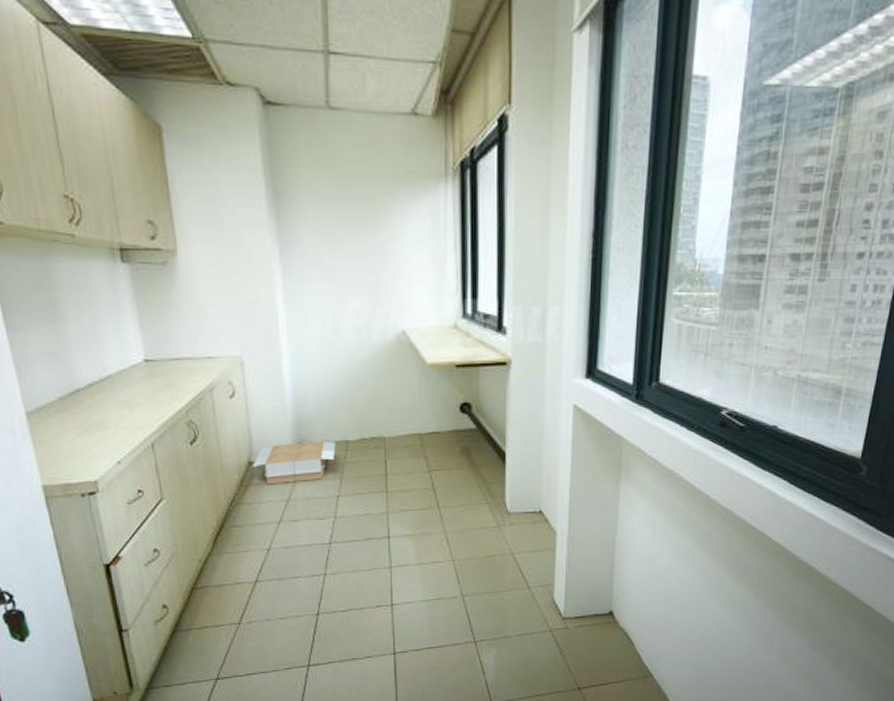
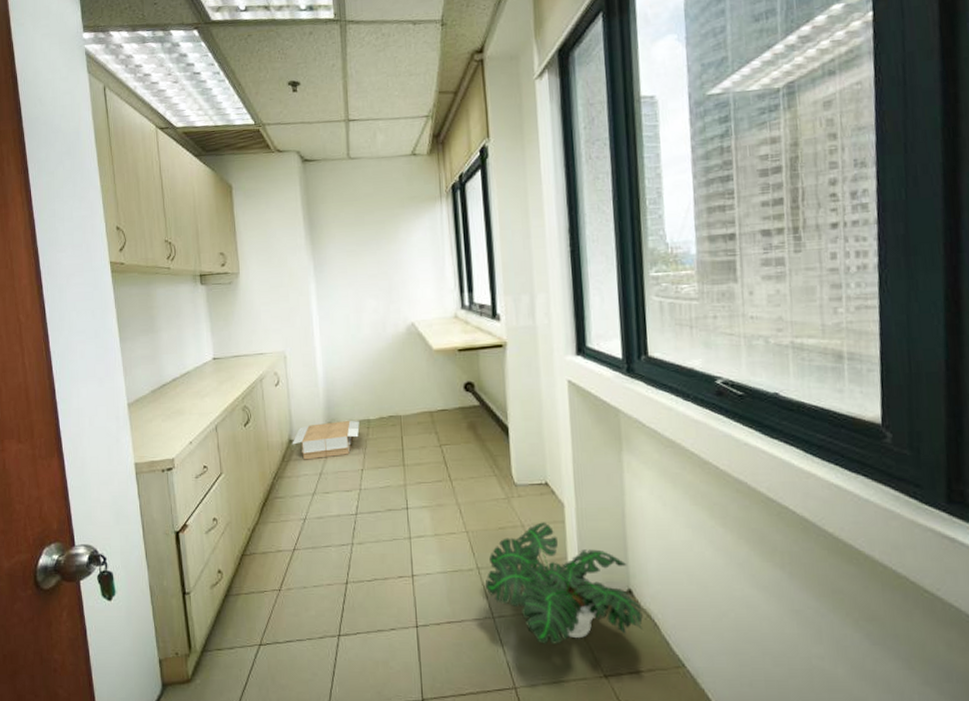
potted plant: none [468,550,620,664] -> present [485,522,644,644]

